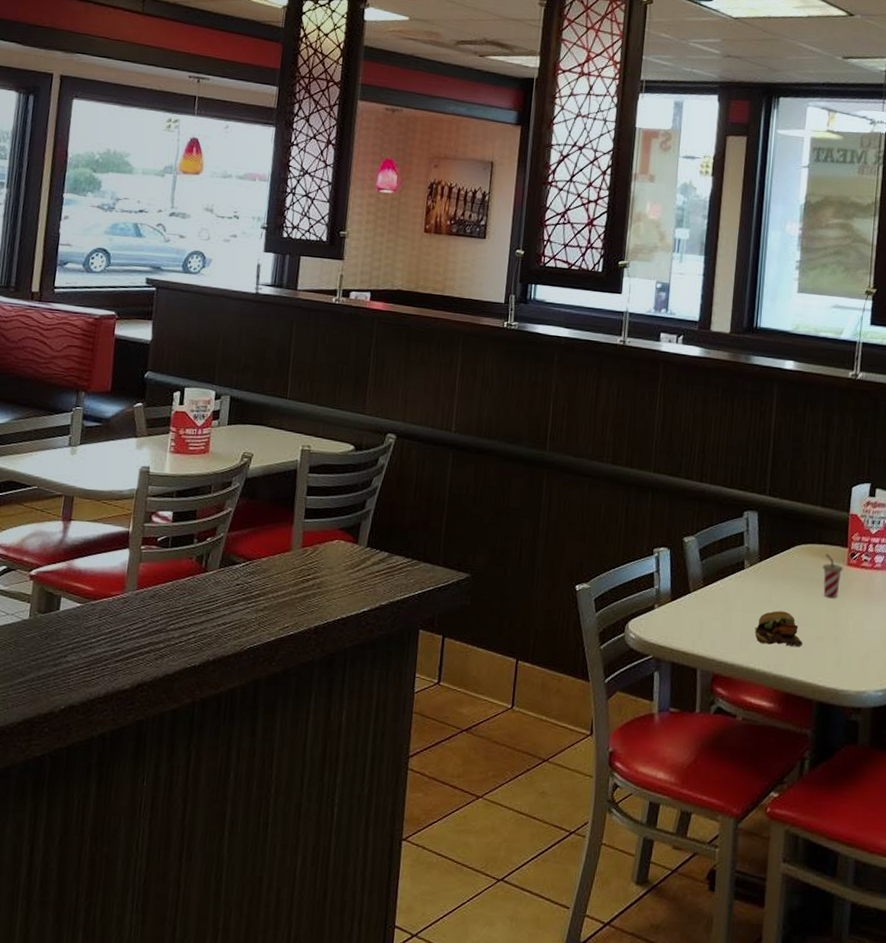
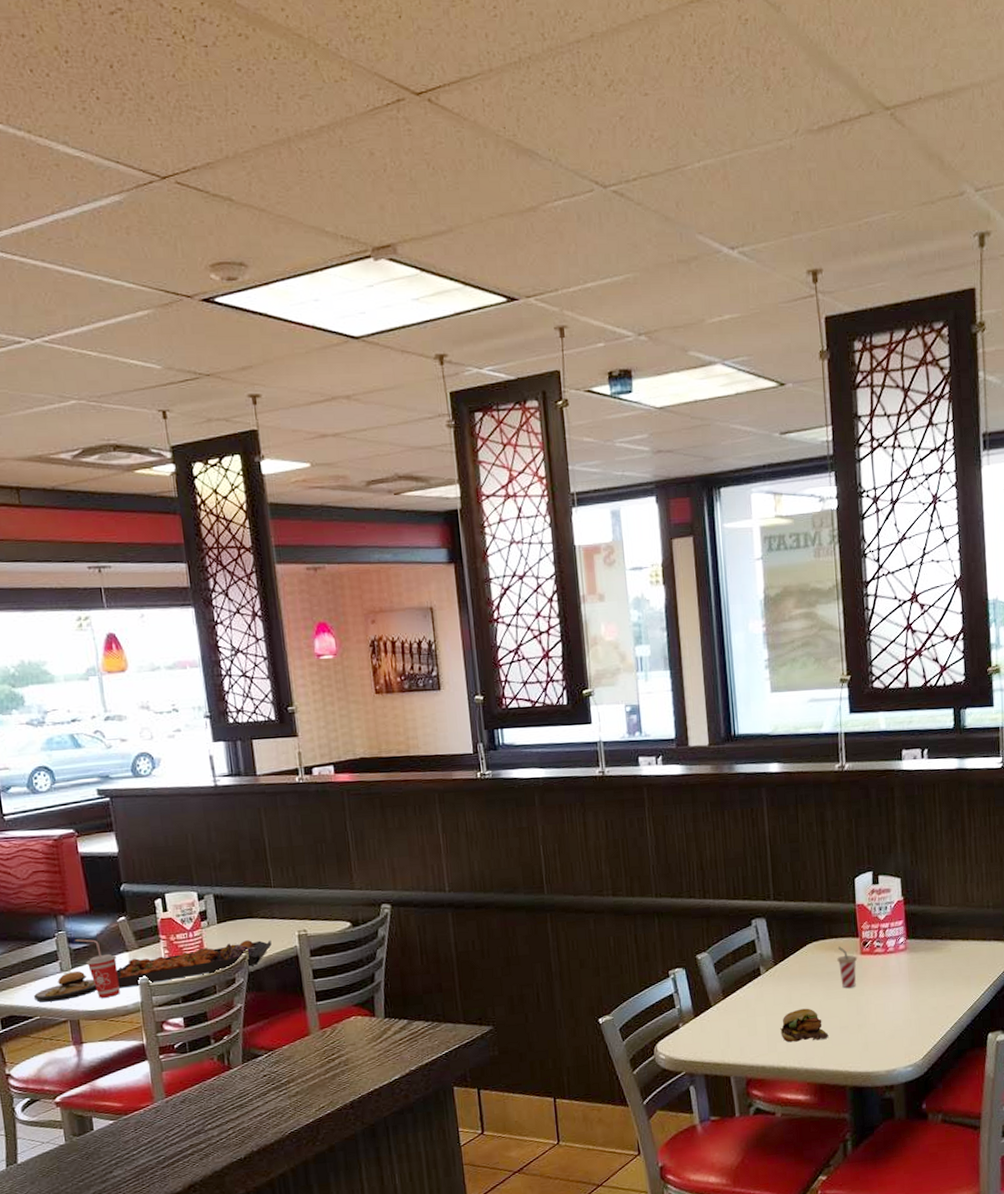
burger: none [37,438,99,474] -> present [34,962,98,1003]
beverage cup: none [90,417,124,479] -> present [75,939,120,998]
food tray: none [119,445,275,473] -> present [116,939,272,988]

